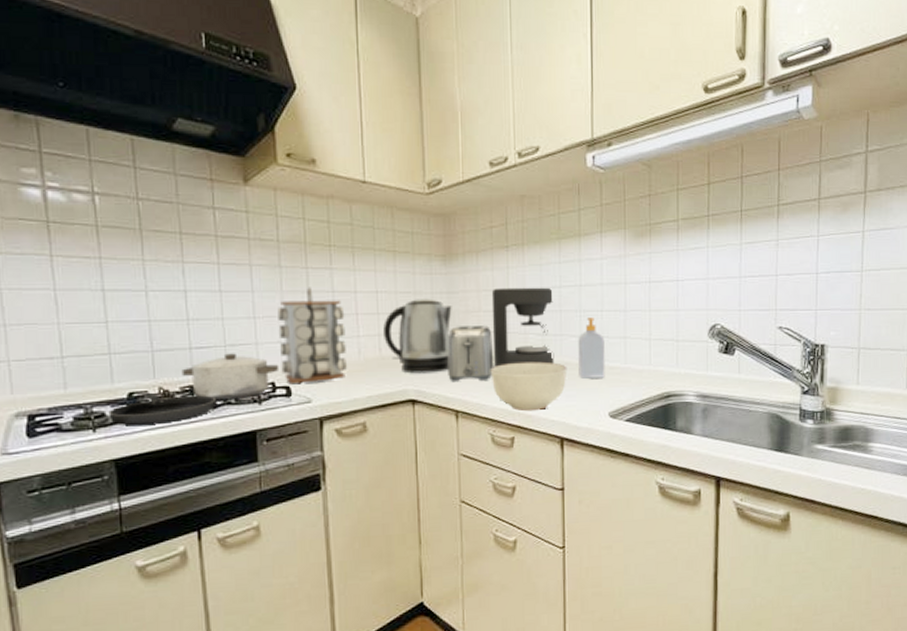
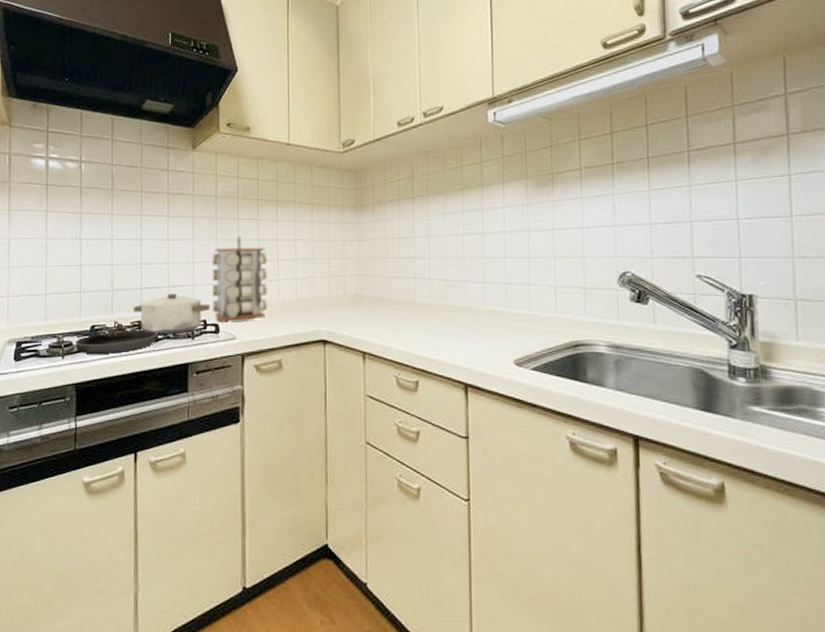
kettle: present [382,299,452,374] -> none [299,246,362,315]
toaster: present [447,325,494,383] -> none [356,271,400,325]
bowl: present [490,361,567,412] -> none [396,306,471,356]
coffee maker: present [491,287,555,367] -> none [398,235,458,311]
soap bottle: present [578,318,605,379] -> none [481,264,510,325]

